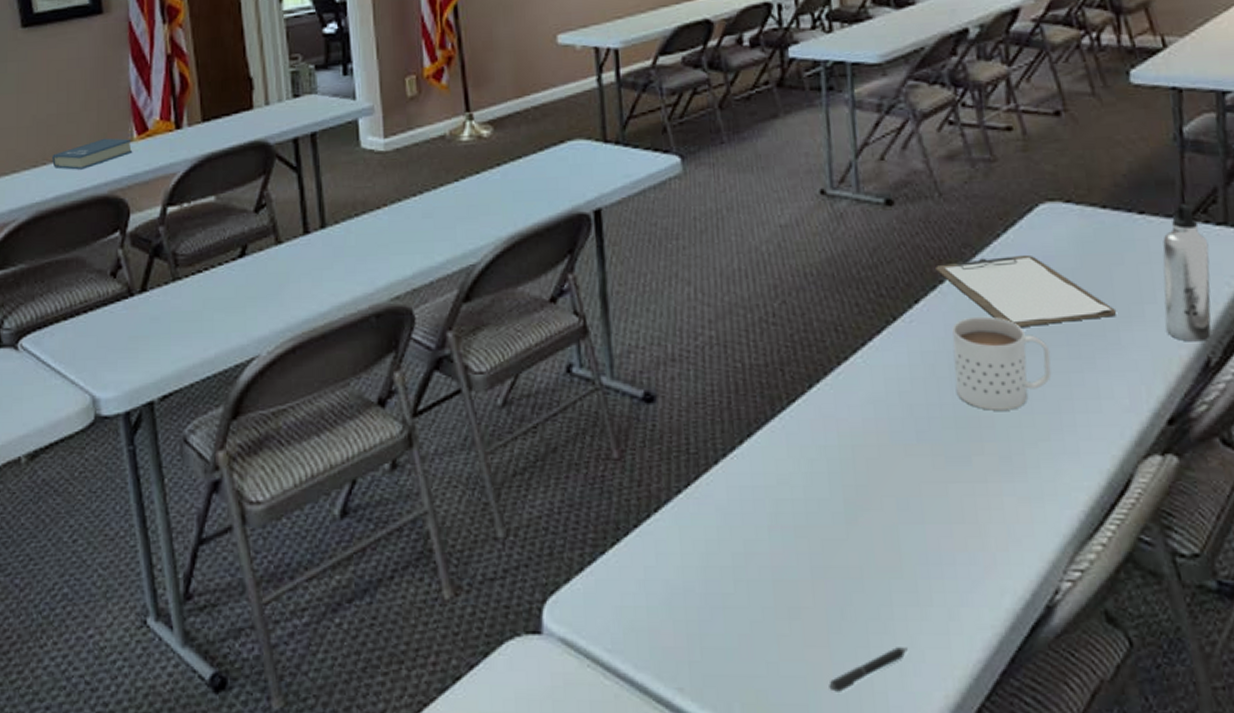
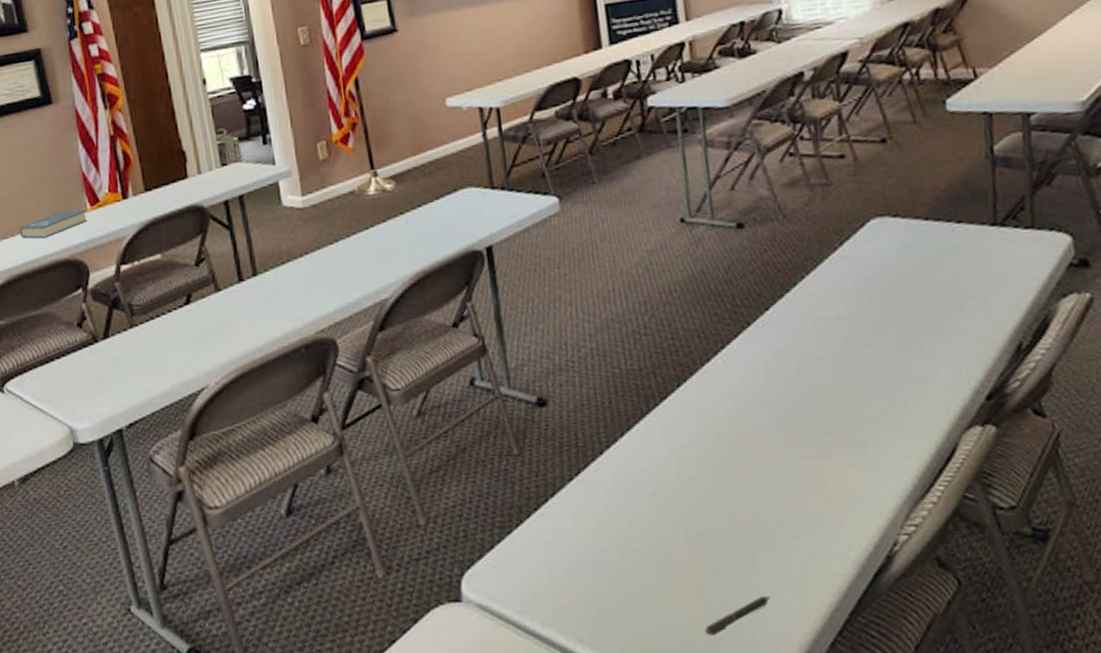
clipboard: present [935,254,1116,327] -> none [782,263,939,325]
mug: present [952,316,1052,411] -> none [798,317,886,397]
water bottle: present [1162,204,1212,342] -> none [978,212,1022,330]

